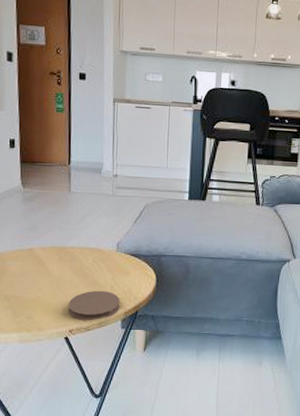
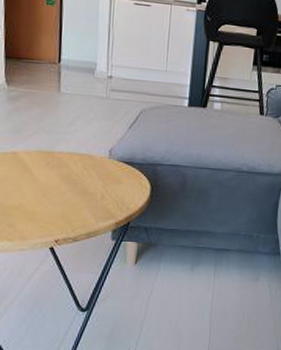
coaster: present [68,290,120,321] -> none [54,198,111,231]

